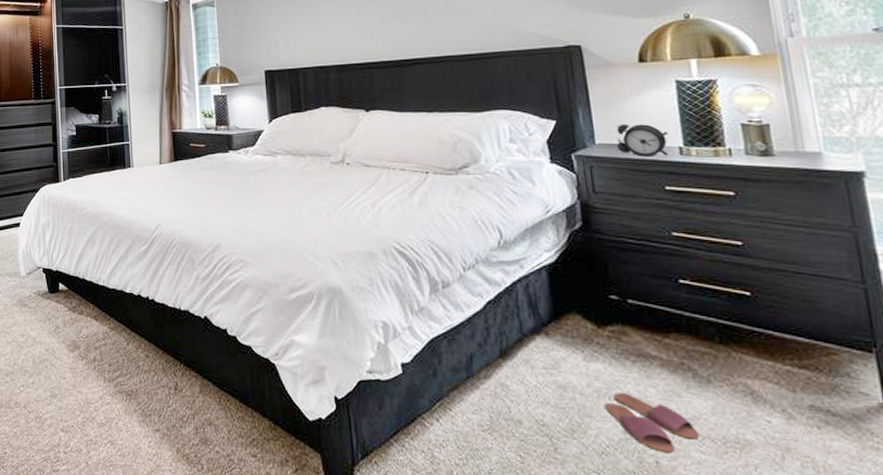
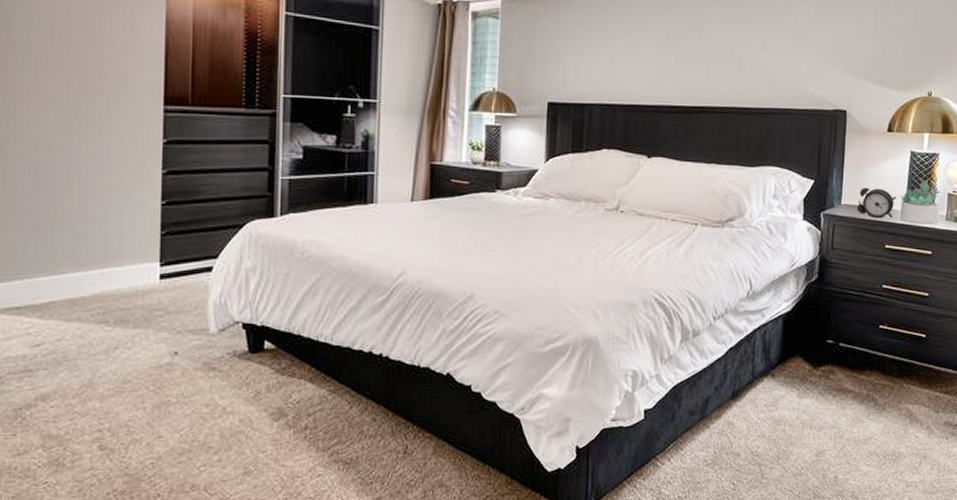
slippers: present [604,392,699,452] -> none [806,422,869,468]
succulent plant: none [673,109,735,161] -> present [900,178,940,224]

